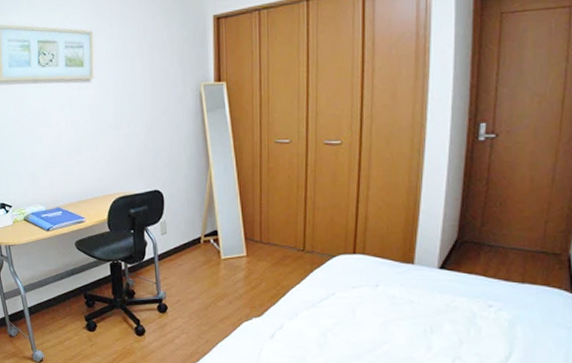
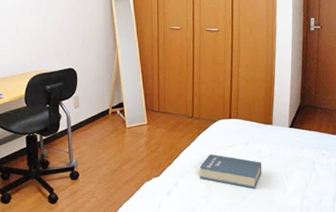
book: none [312,296,397,342] -> present [199,154,262,190]

